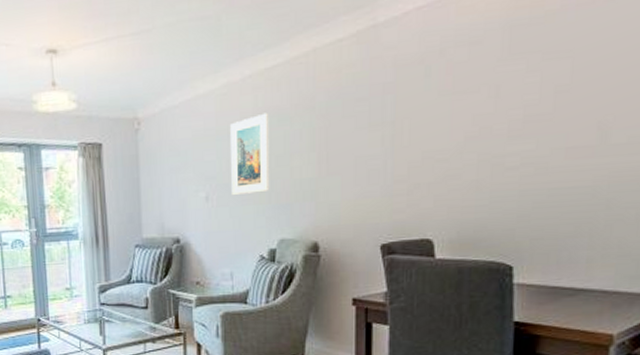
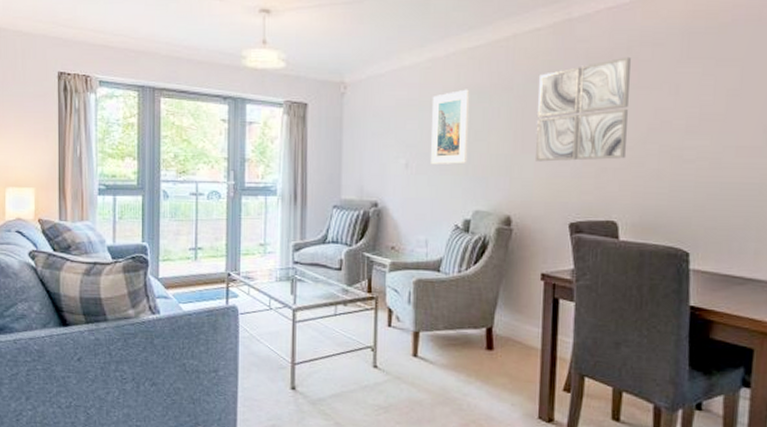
wall art: none [343,59,444,183] -> present [536,56,631,162]

